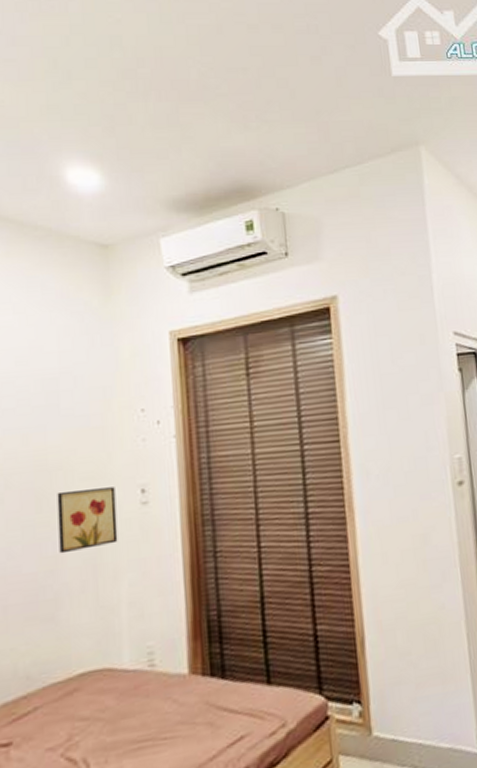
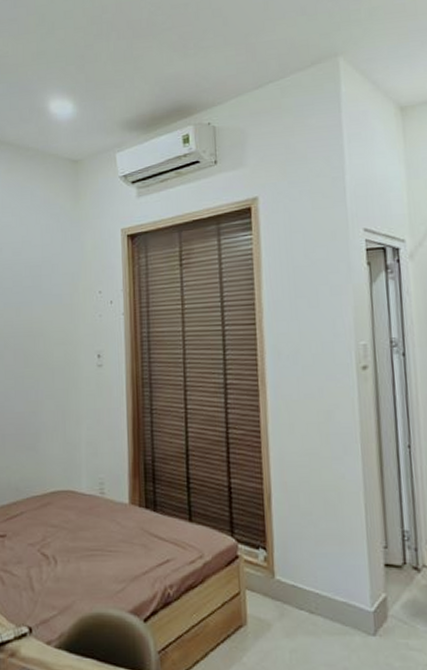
wall art: present [57,487,118,554] -> none [39,351,80,400]

